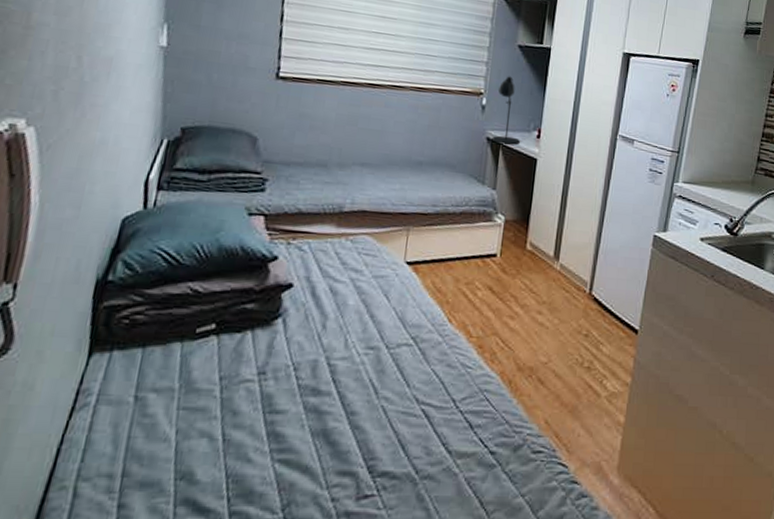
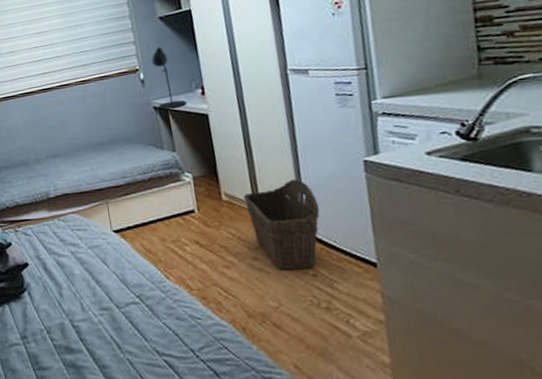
wicker basket: none [545,240,608,329] -> present [243,179,320,270]

